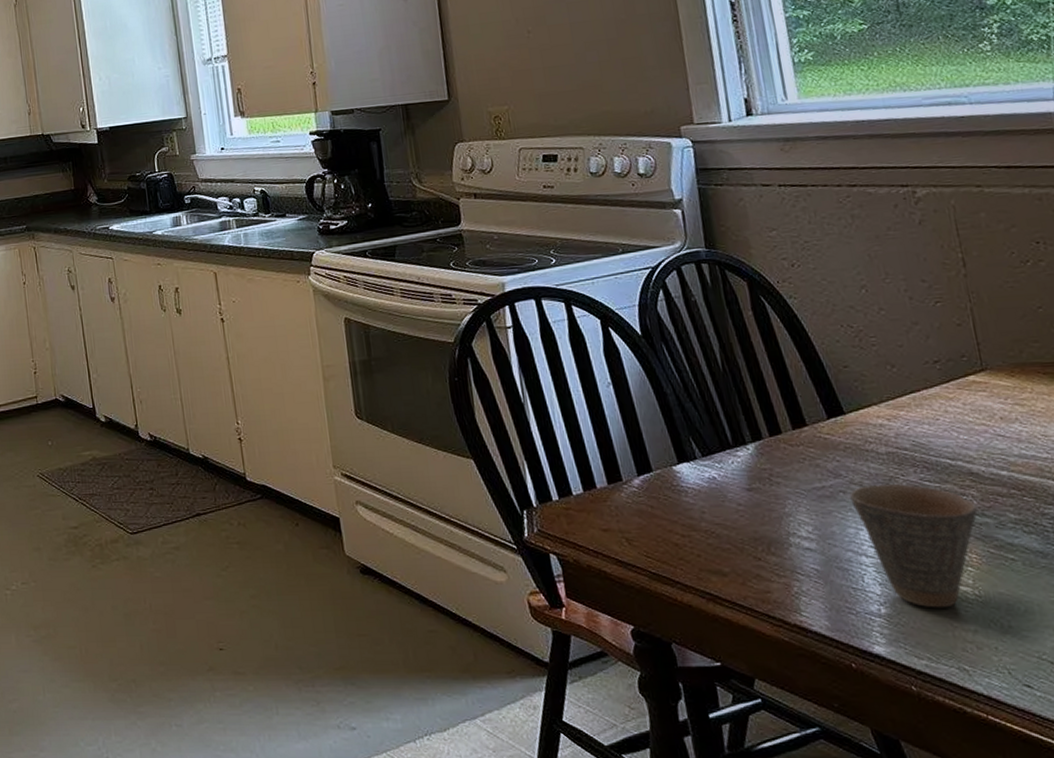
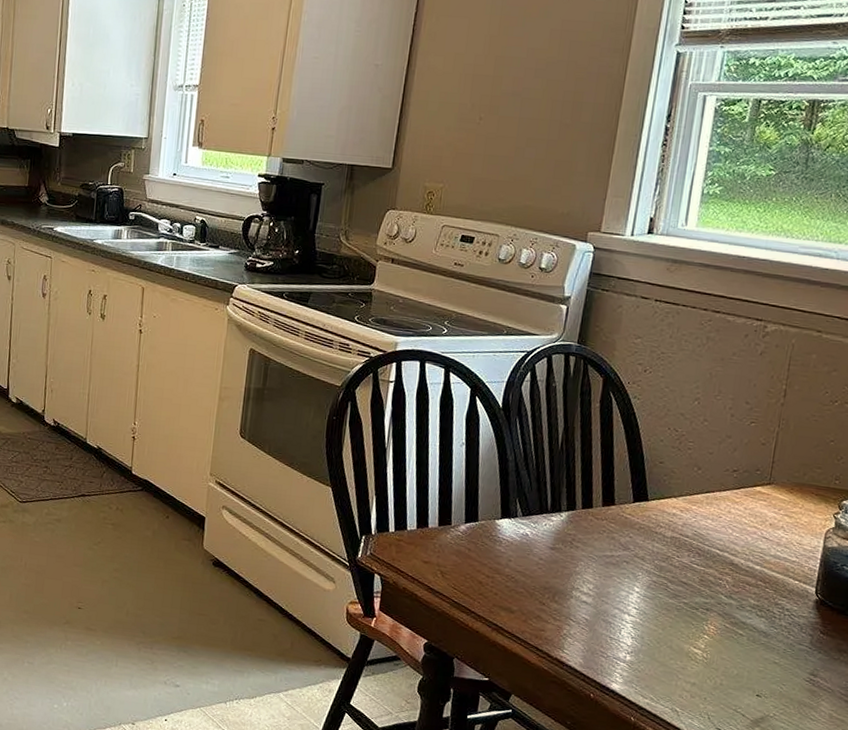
cup: present [850,484,978,608] -> none [630,560,728,663]

